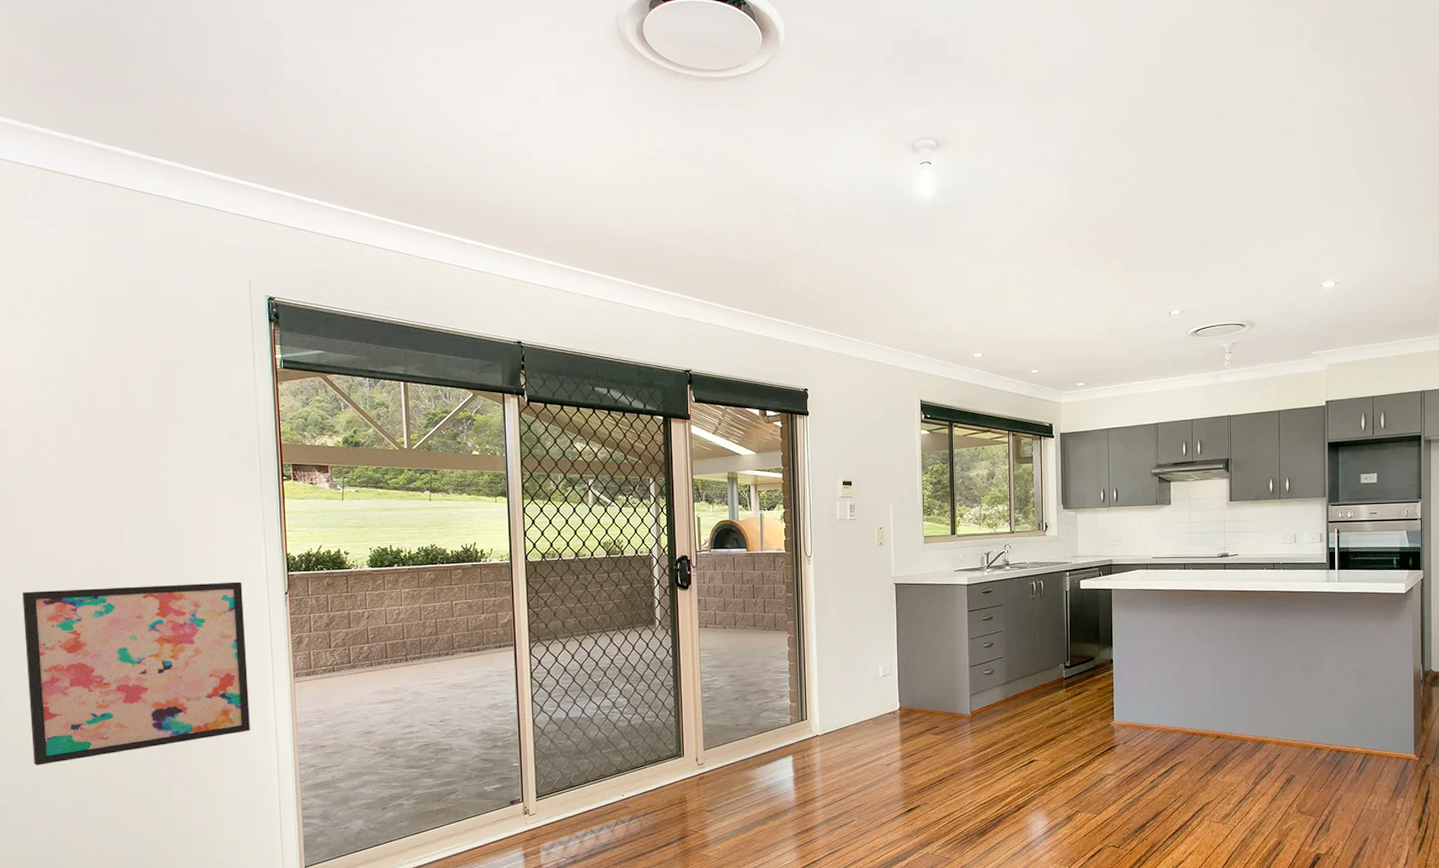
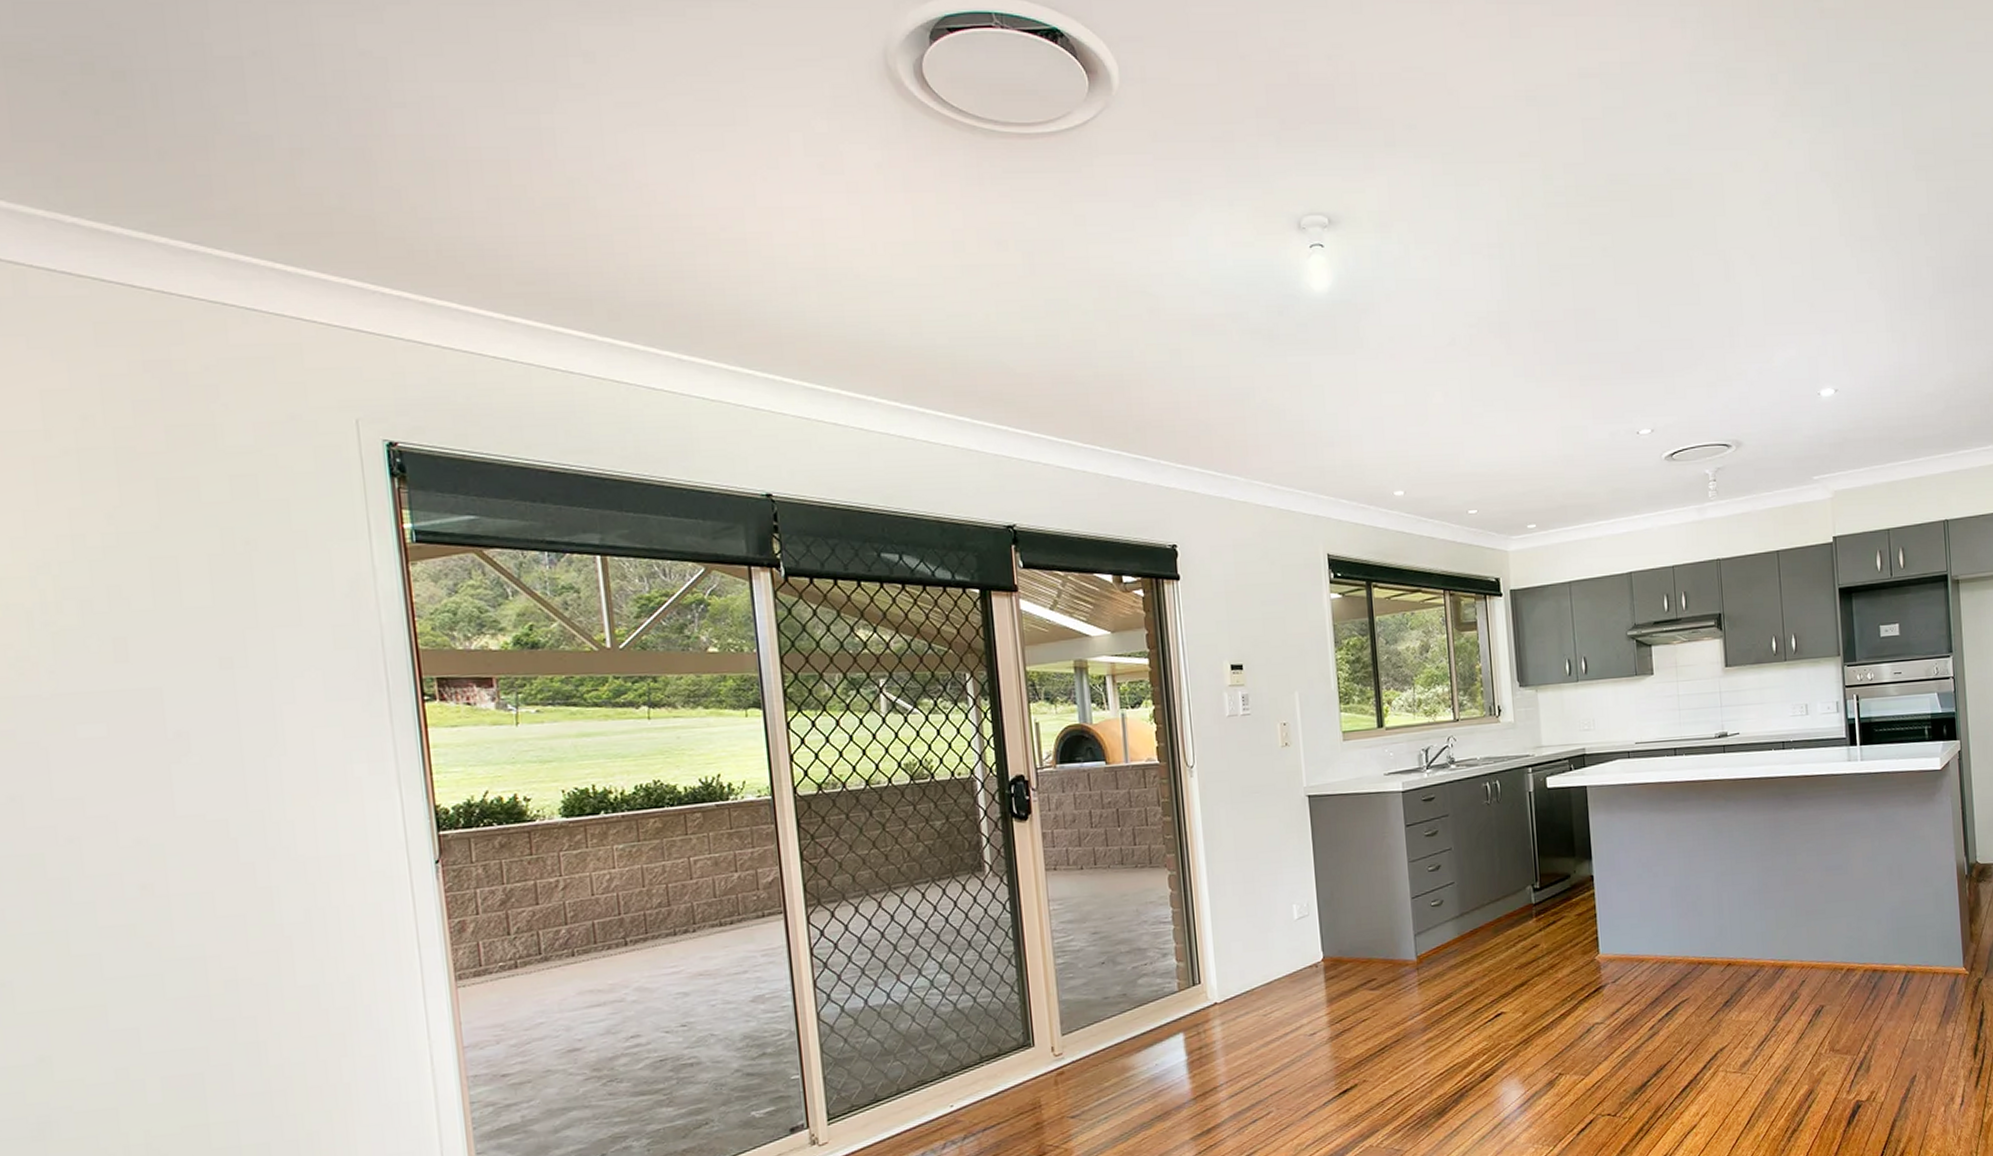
wall art: present [22,581,250,765] -> none [12,849,391,1141]

